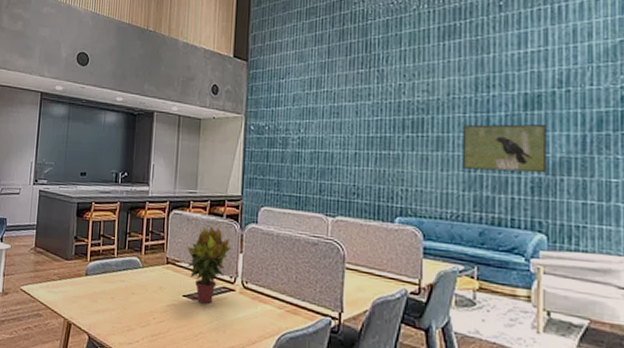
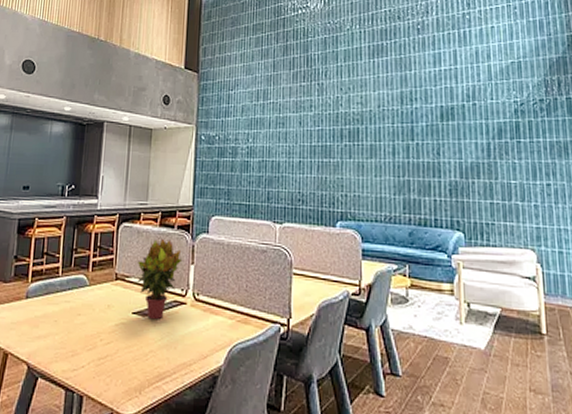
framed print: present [463,123,548,174] -> none [392,133,462,177]

